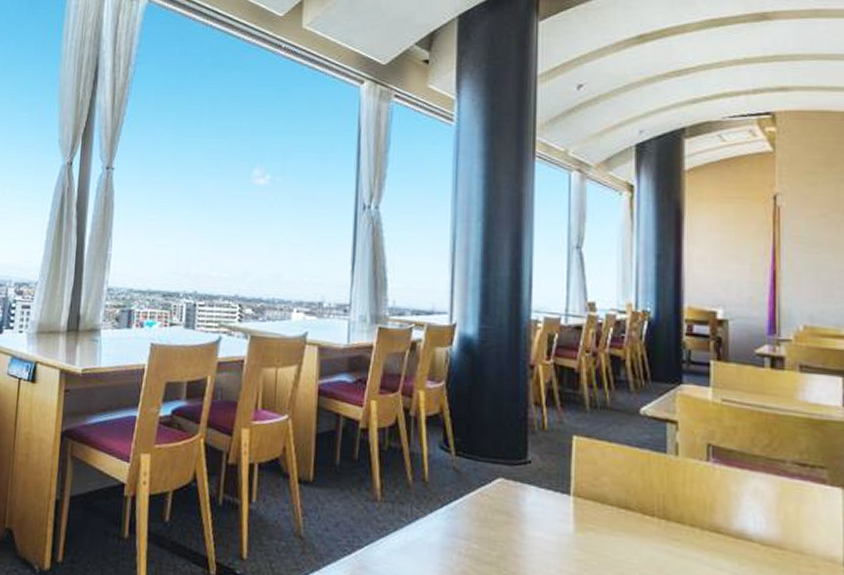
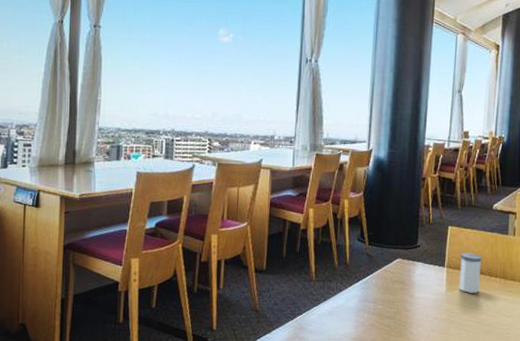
salt shaker: none [593,475,629,538] -> present [459,252,483,293]

